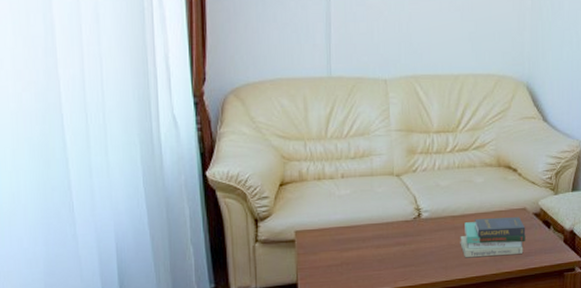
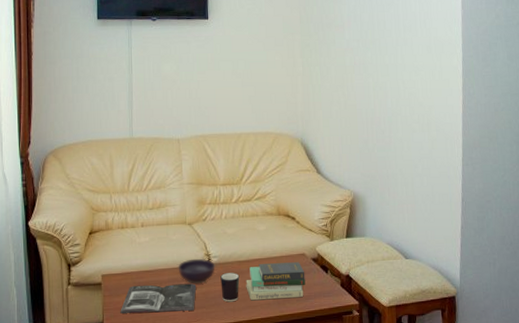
magazine: none [317,240,405,273] -> present [120,283,197,314]
bowl: none [383,213,426,241] -> present [178,258,215,284]
mug: none [432,228,453,260] -> present [220,273,240,302]

